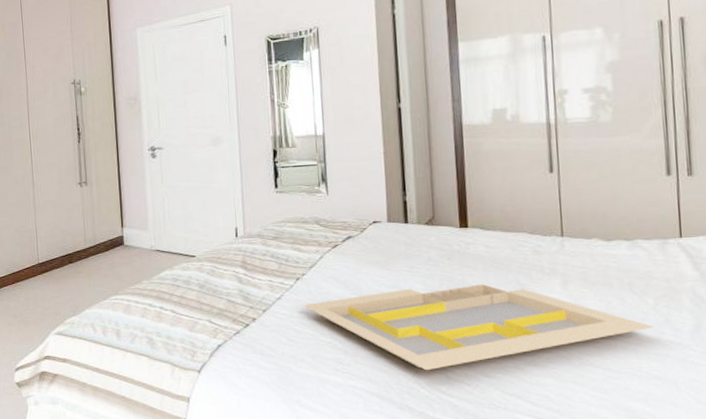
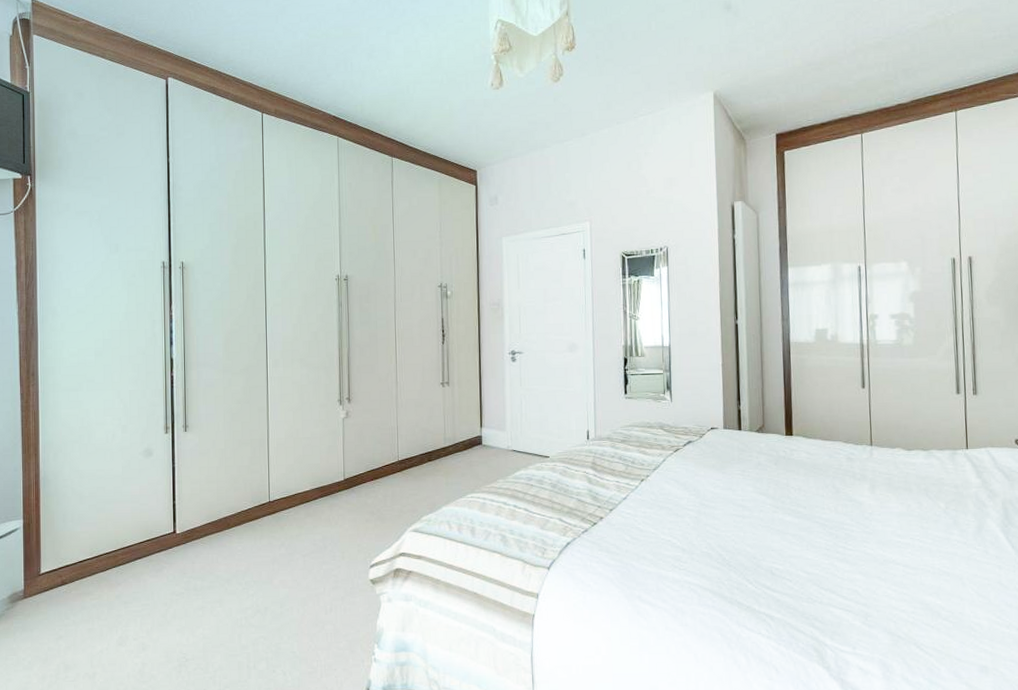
serving tray: present [303,284,655,371] -> none [646,488,946,568]

